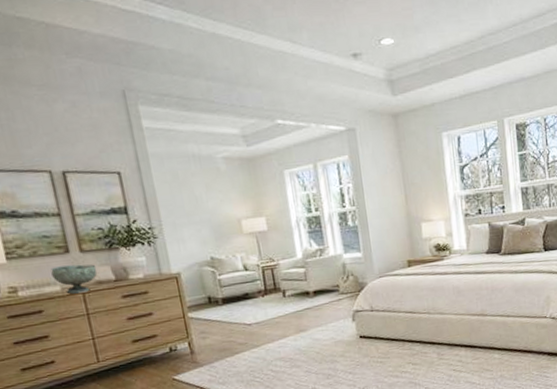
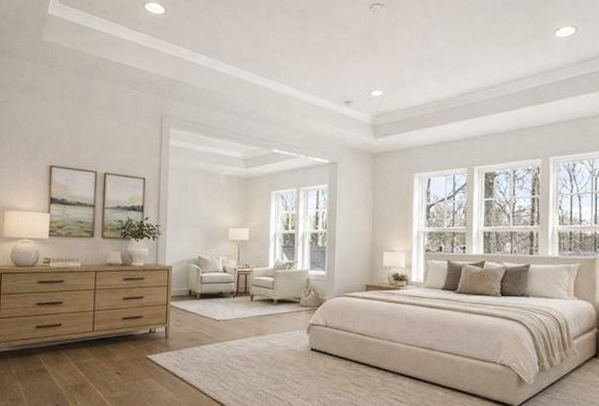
decorative bowl: present [51,264,97,295] -> none [77,247,110,271]

